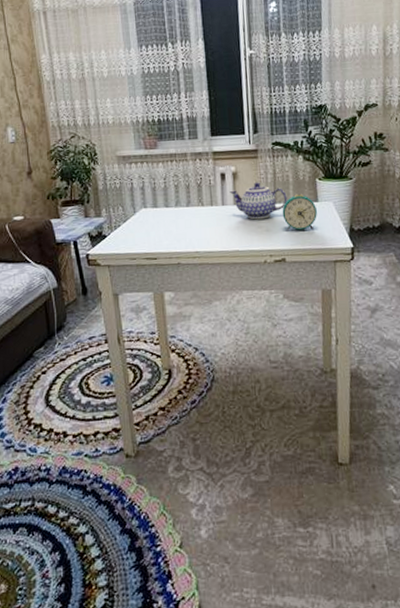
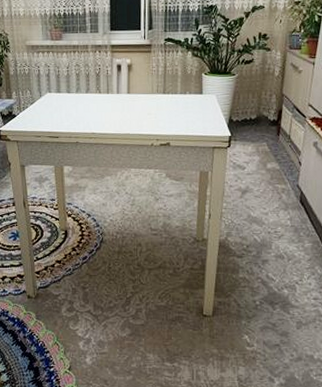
teapot: present [229,182,288,220] -> none [124,74,175,108]
alarm clock: present [282,193,317,230] -> none [170,86,201,119]

